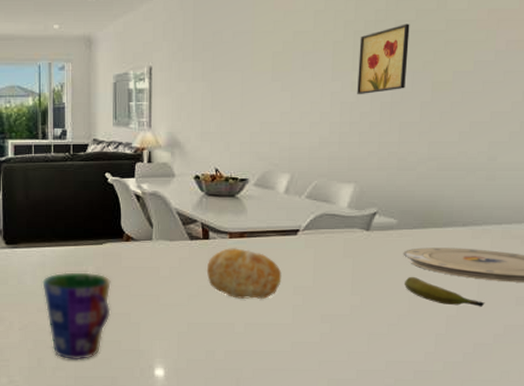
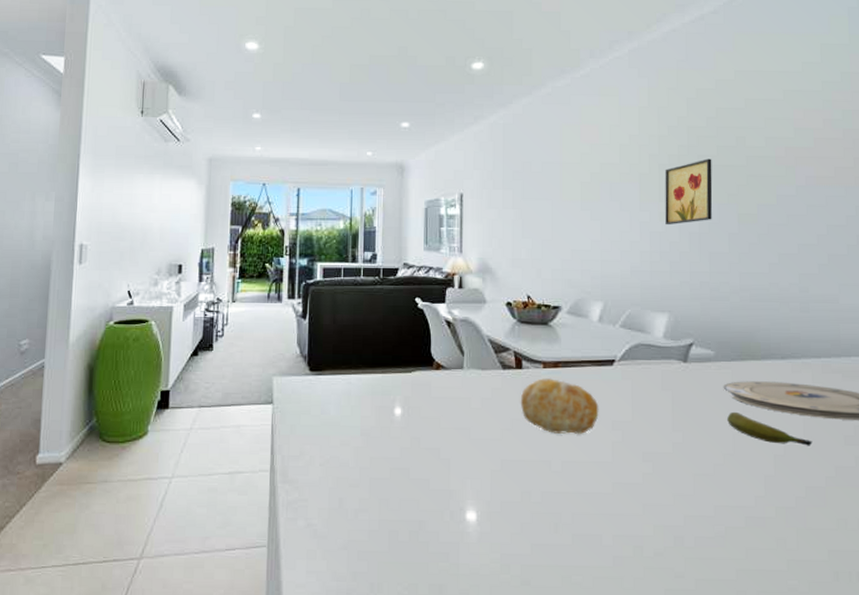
cup: present [42,272,111,360] -> none [347,402,420,501]

